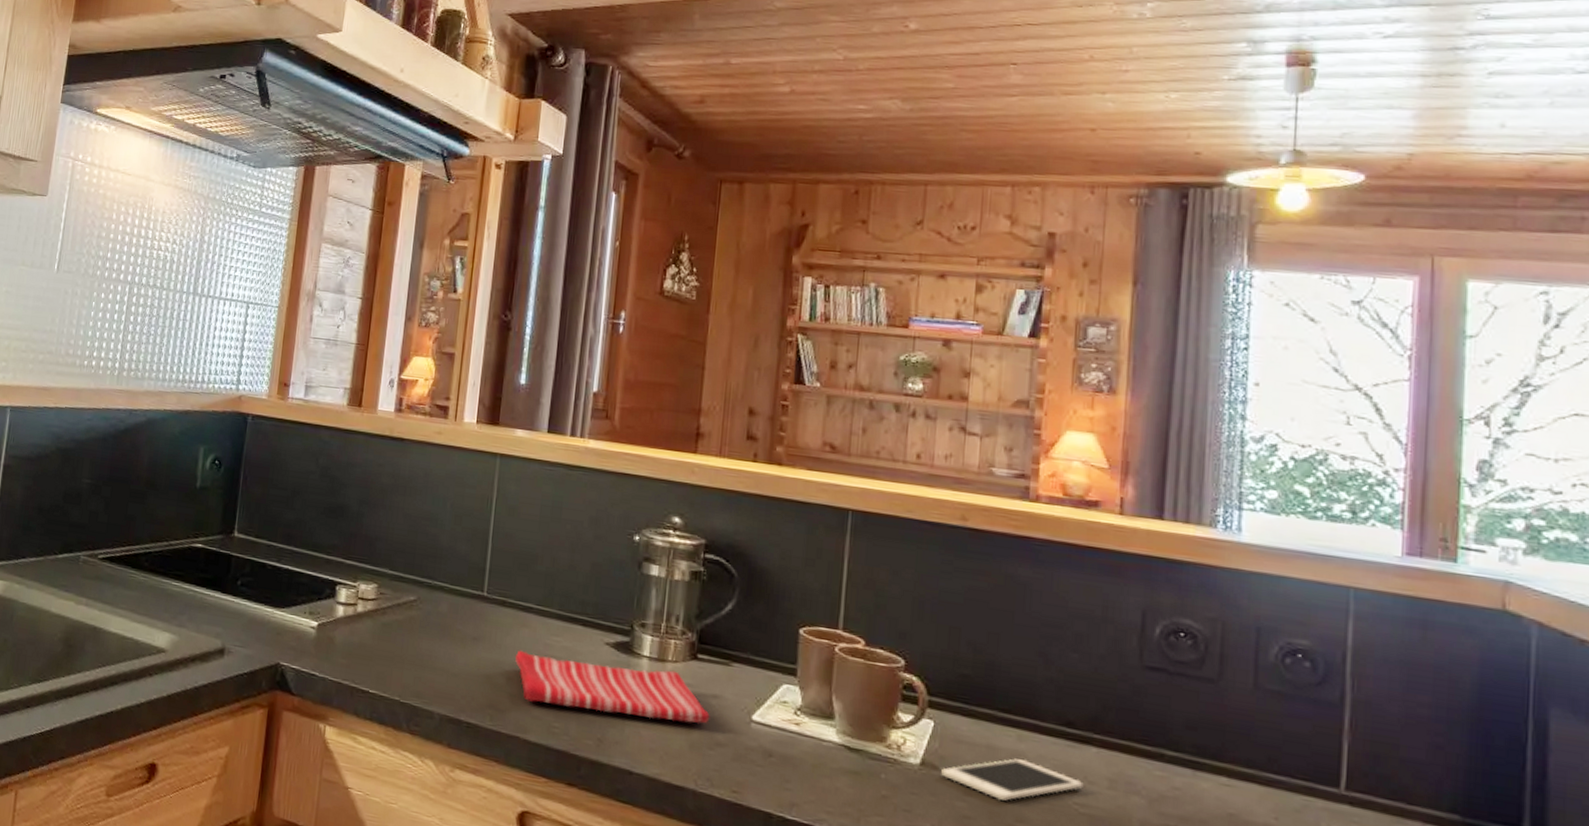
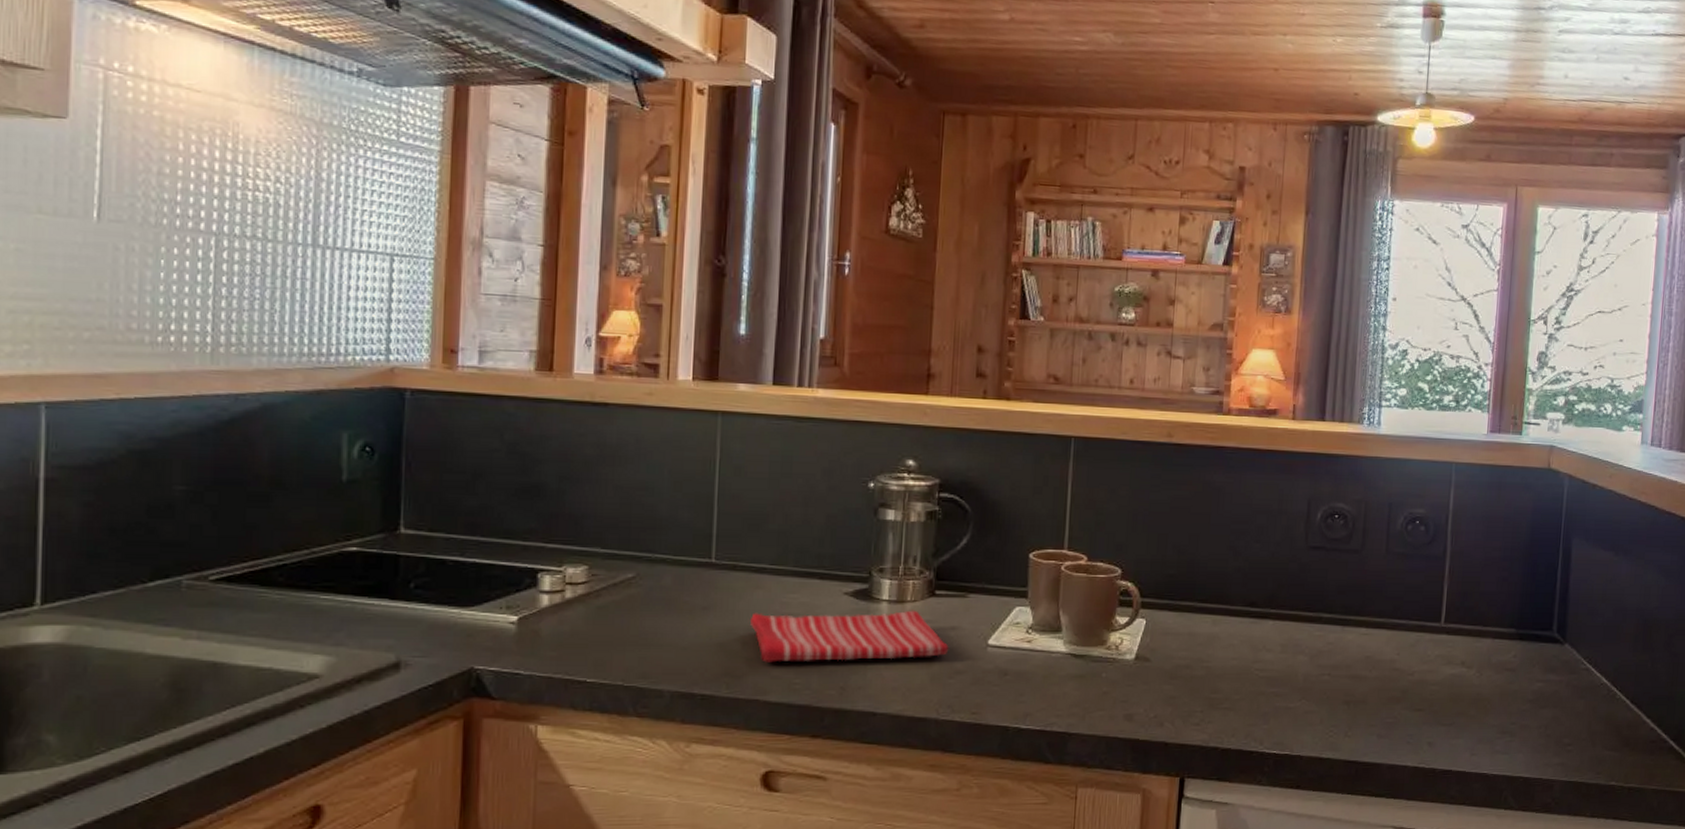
cell phone: present [941,758,1084,801] -> none [1152,641,1263,677]

